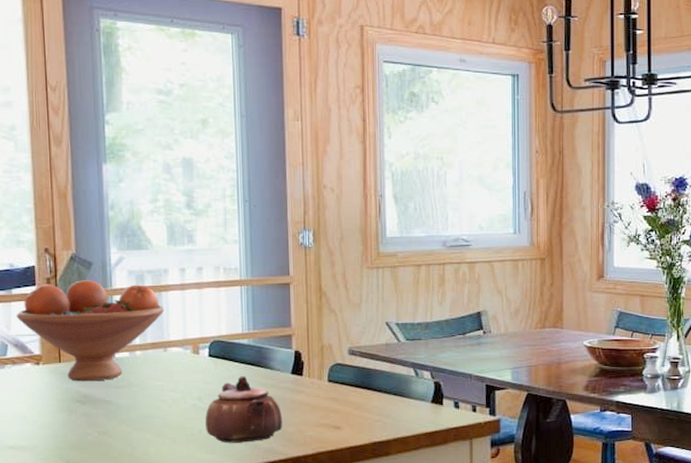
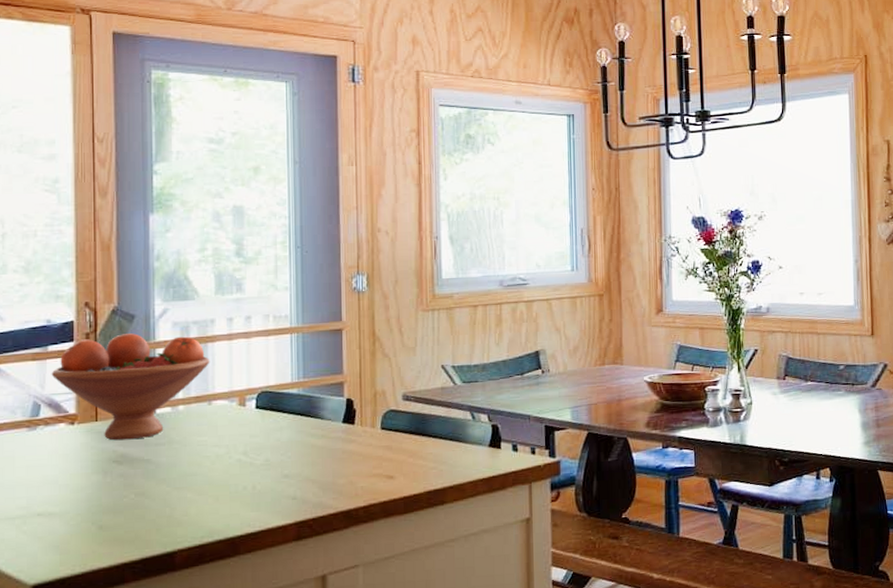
teapot: present [205,376,283,443] -> none [250,427,333,499]

